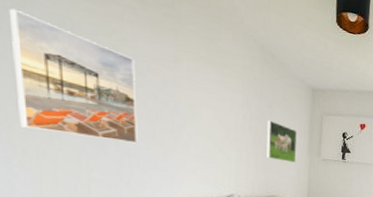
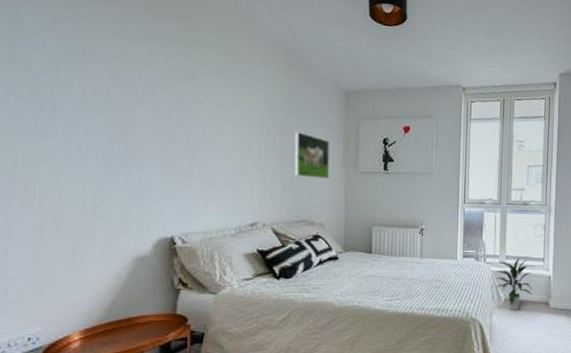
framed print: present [10,8,138,144] -> none [21,38,149,172]

